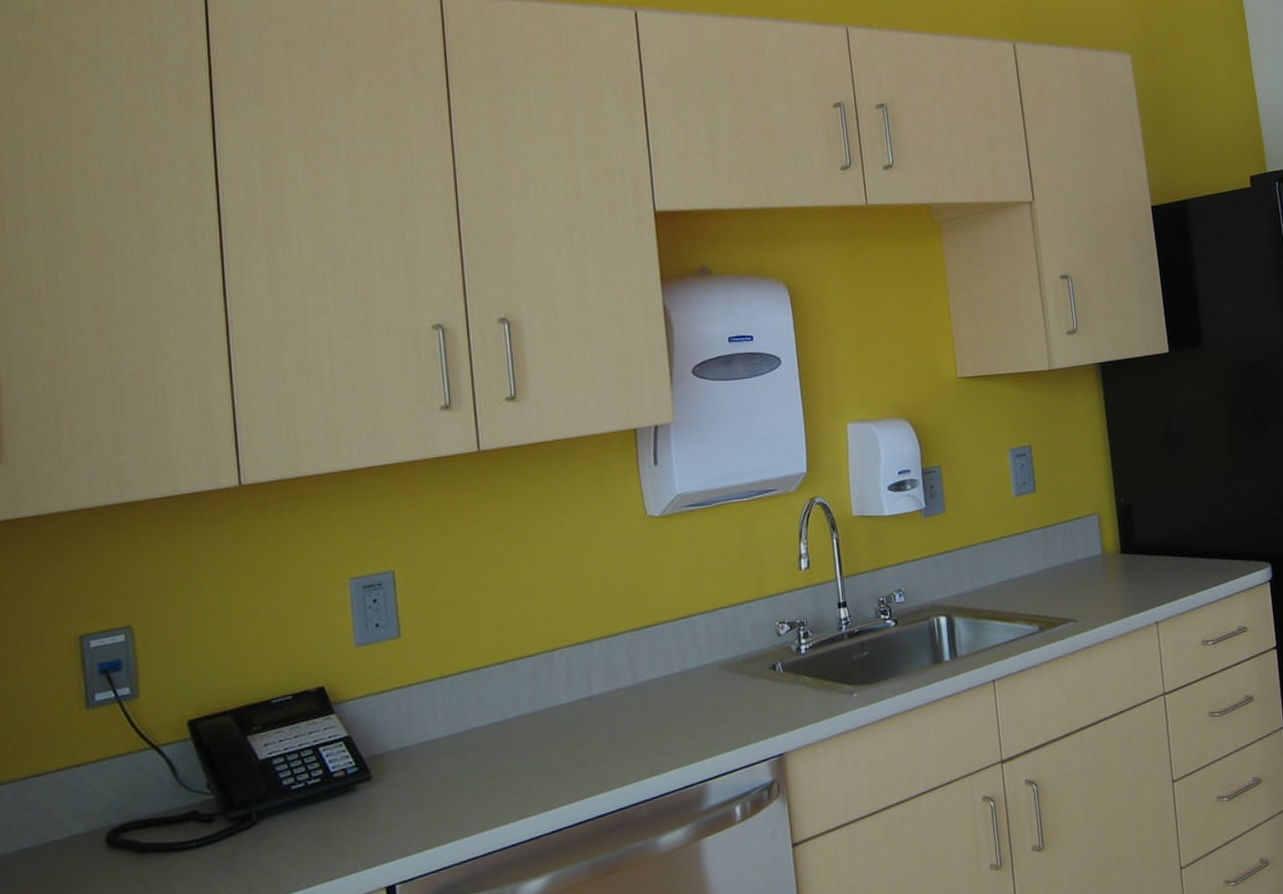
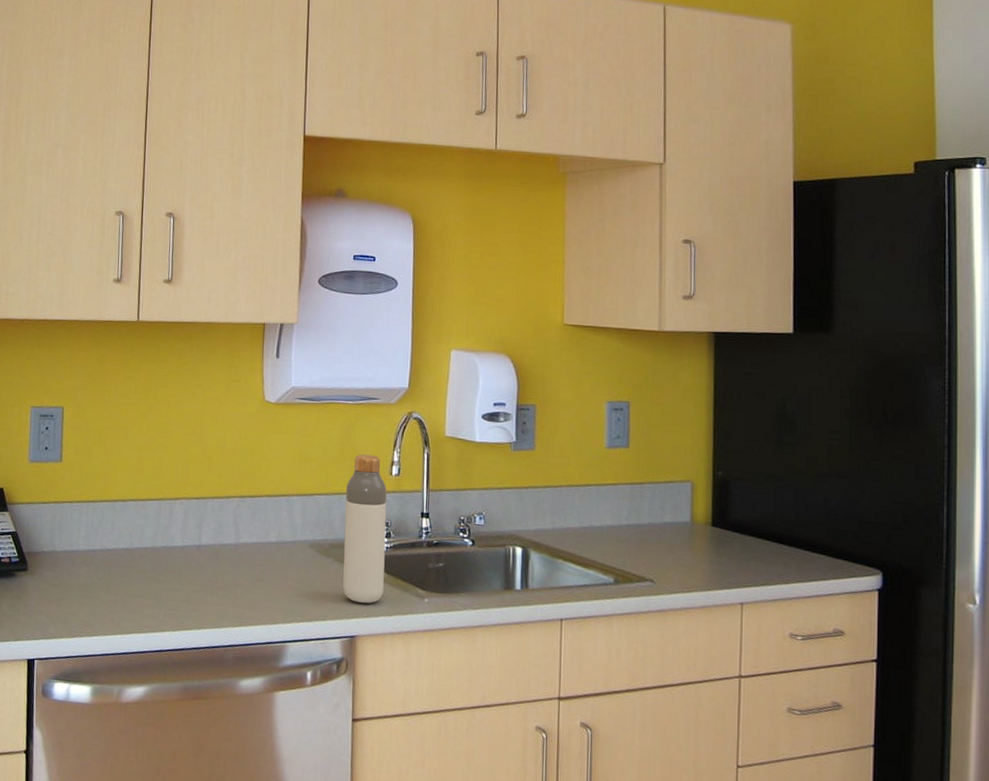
bottle: none [752,552,809,717] -> present [343,454,387,604]

